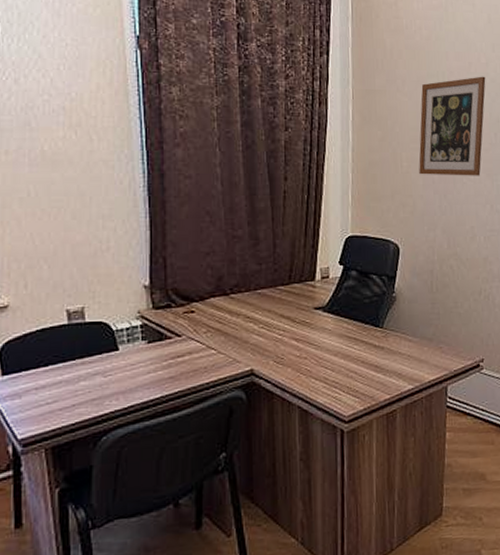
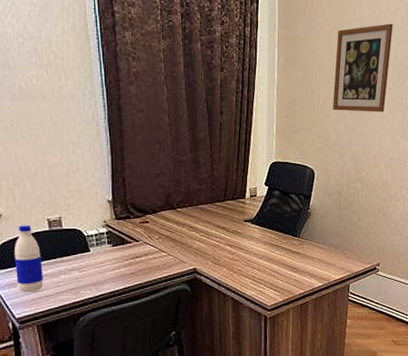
water bottle: none [21,317,57,406] -> present [14,225,44,293]

